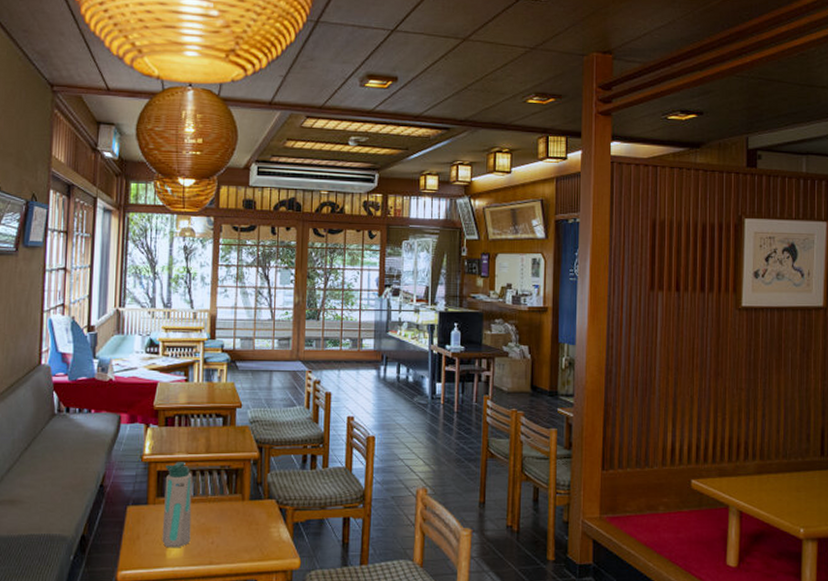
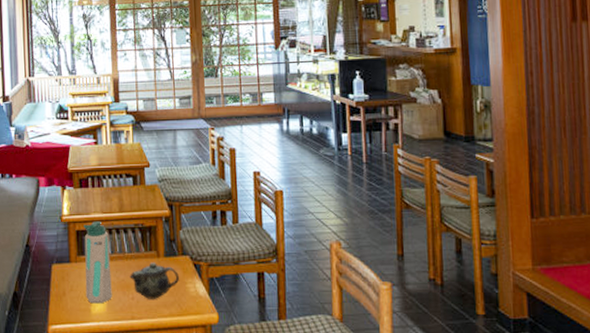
teapot: none [211,506,264,544] -> present [129,262,180,299]

